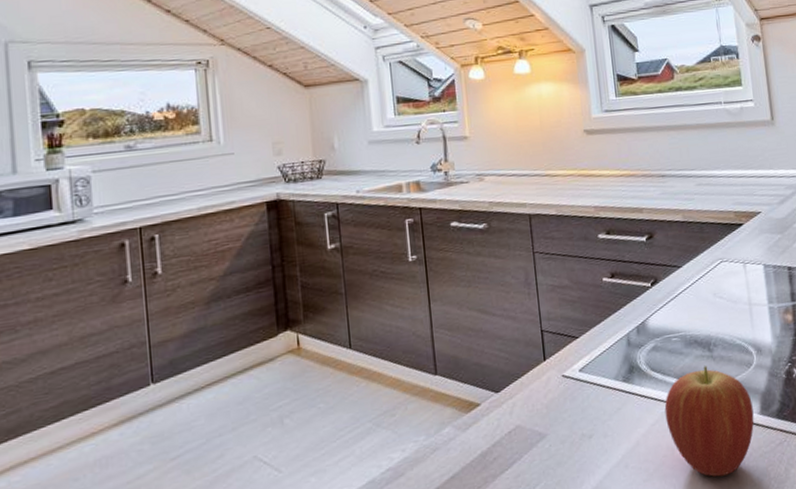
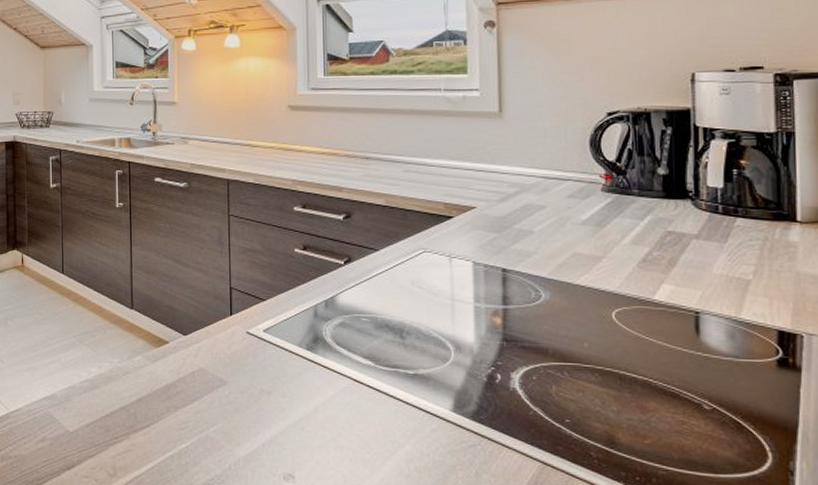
fruit: present [664,365,754,477] -> none [347,351,445,462]

